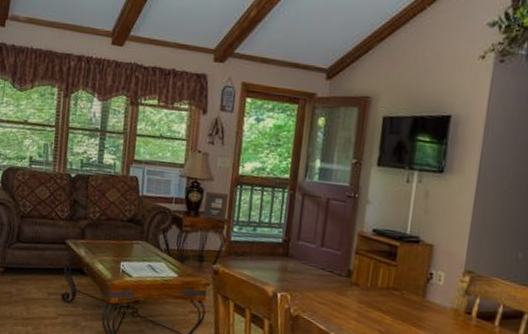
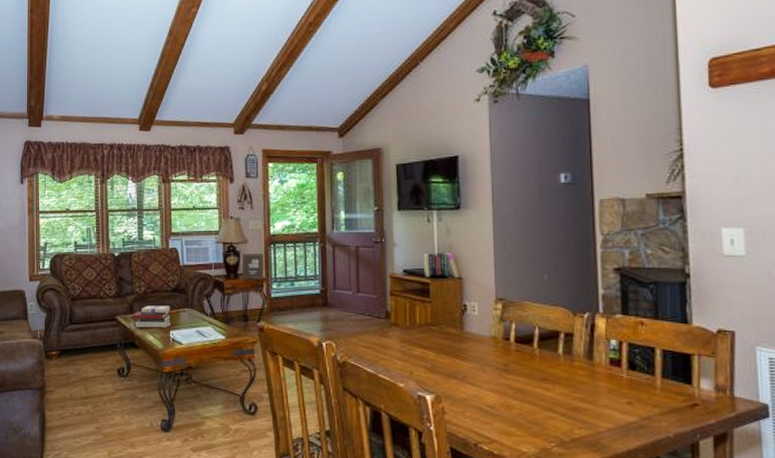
books: none [83,233,124,259] -> present [132,305,172,329]
books: none [393,213,431,245] -> present [423,252,459,278]

